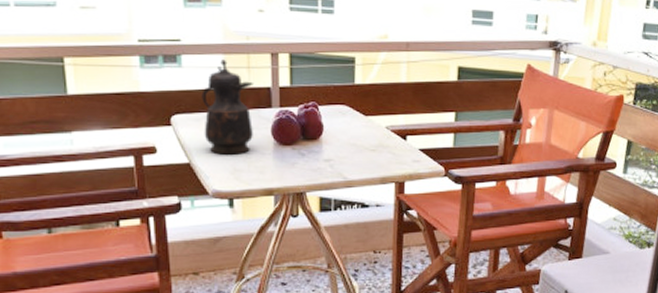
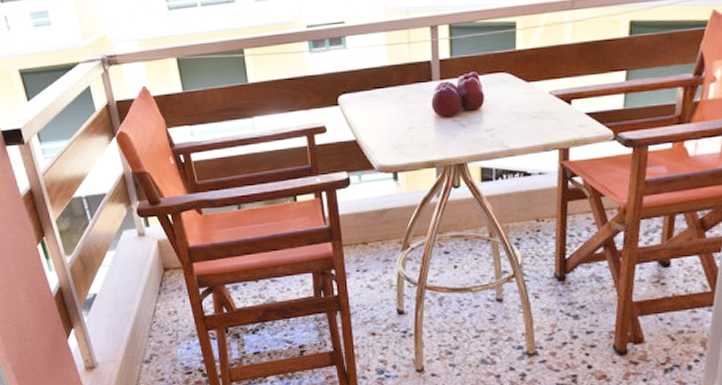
coffeepot: present [201,59,255,155] -> none [365,37,415,131]

